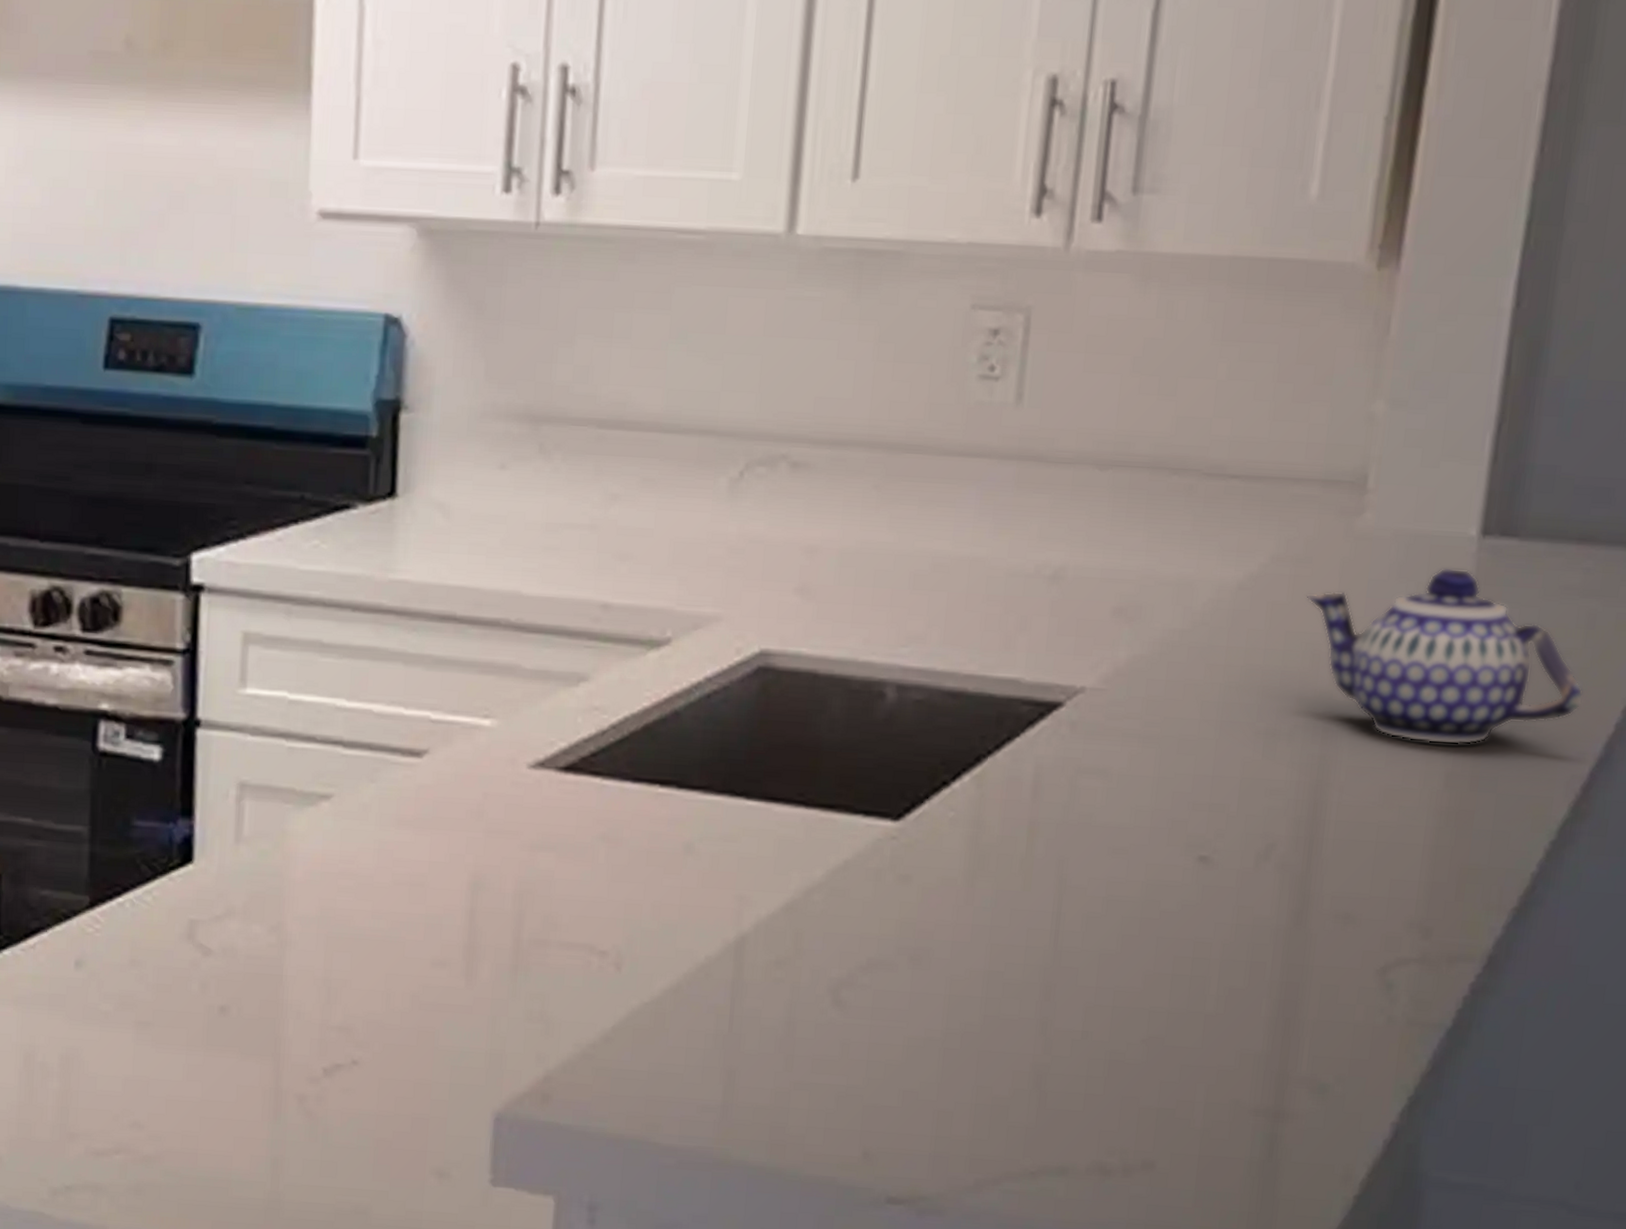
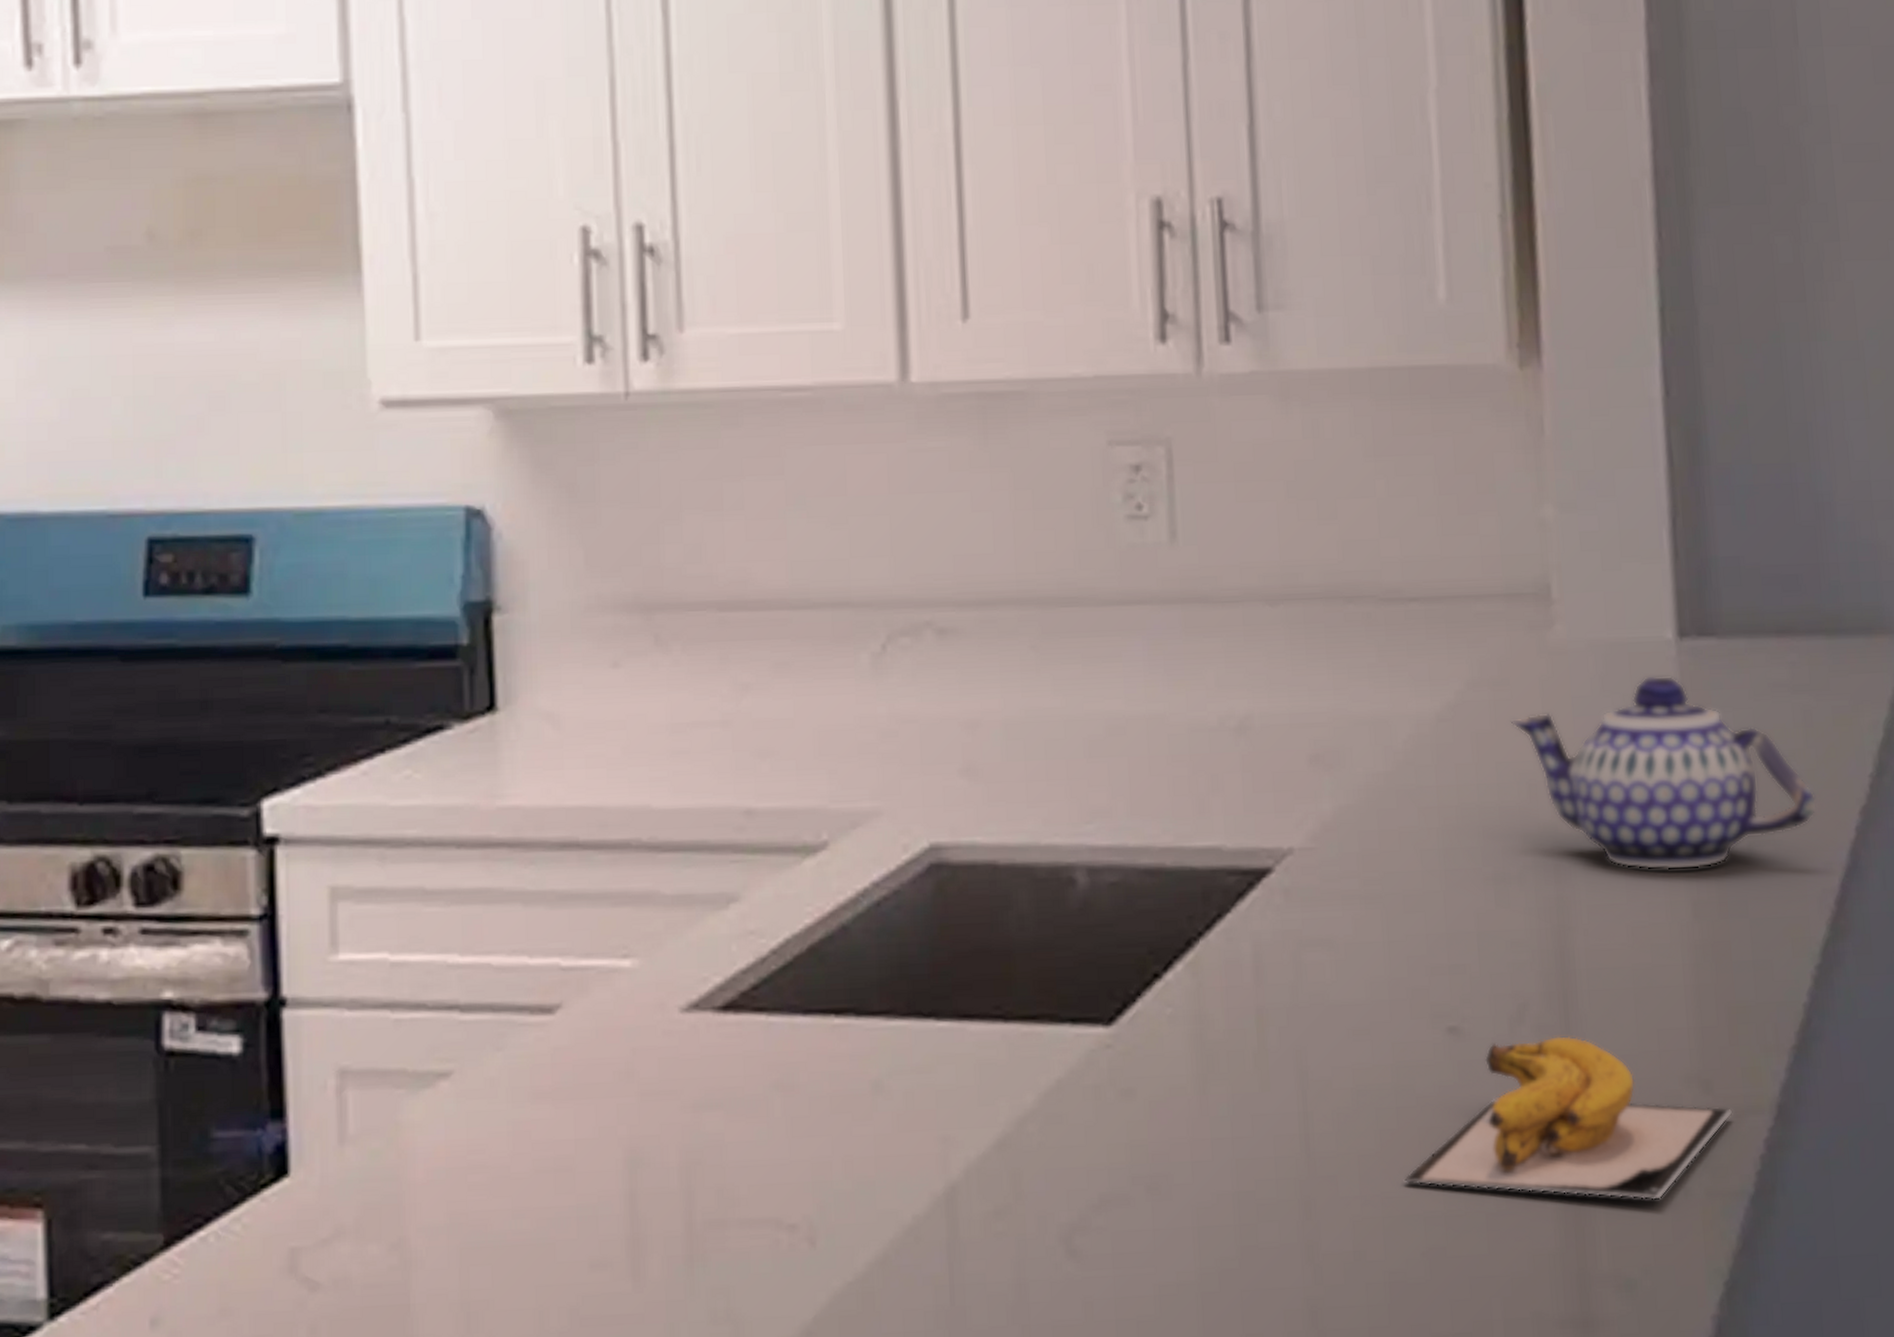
banana: none [1136,873,1445,1022] -> present [1403,1036,1732,1200]

